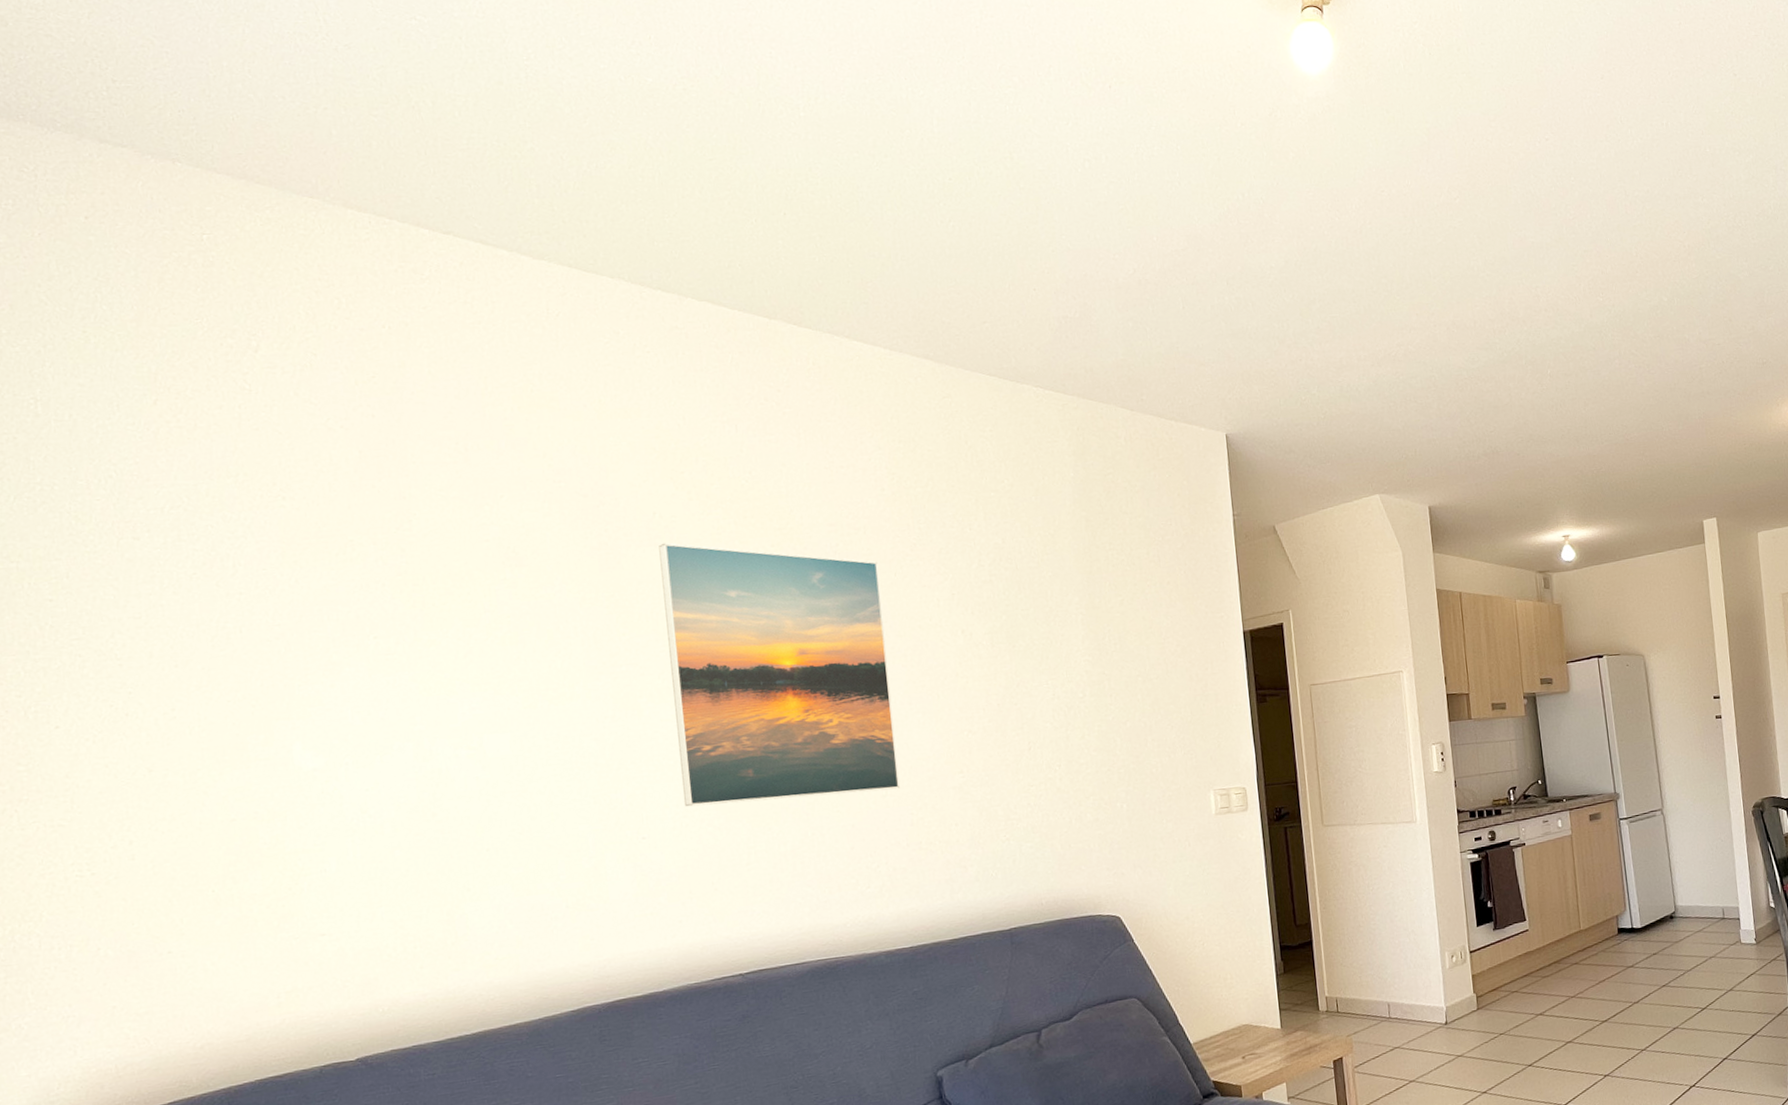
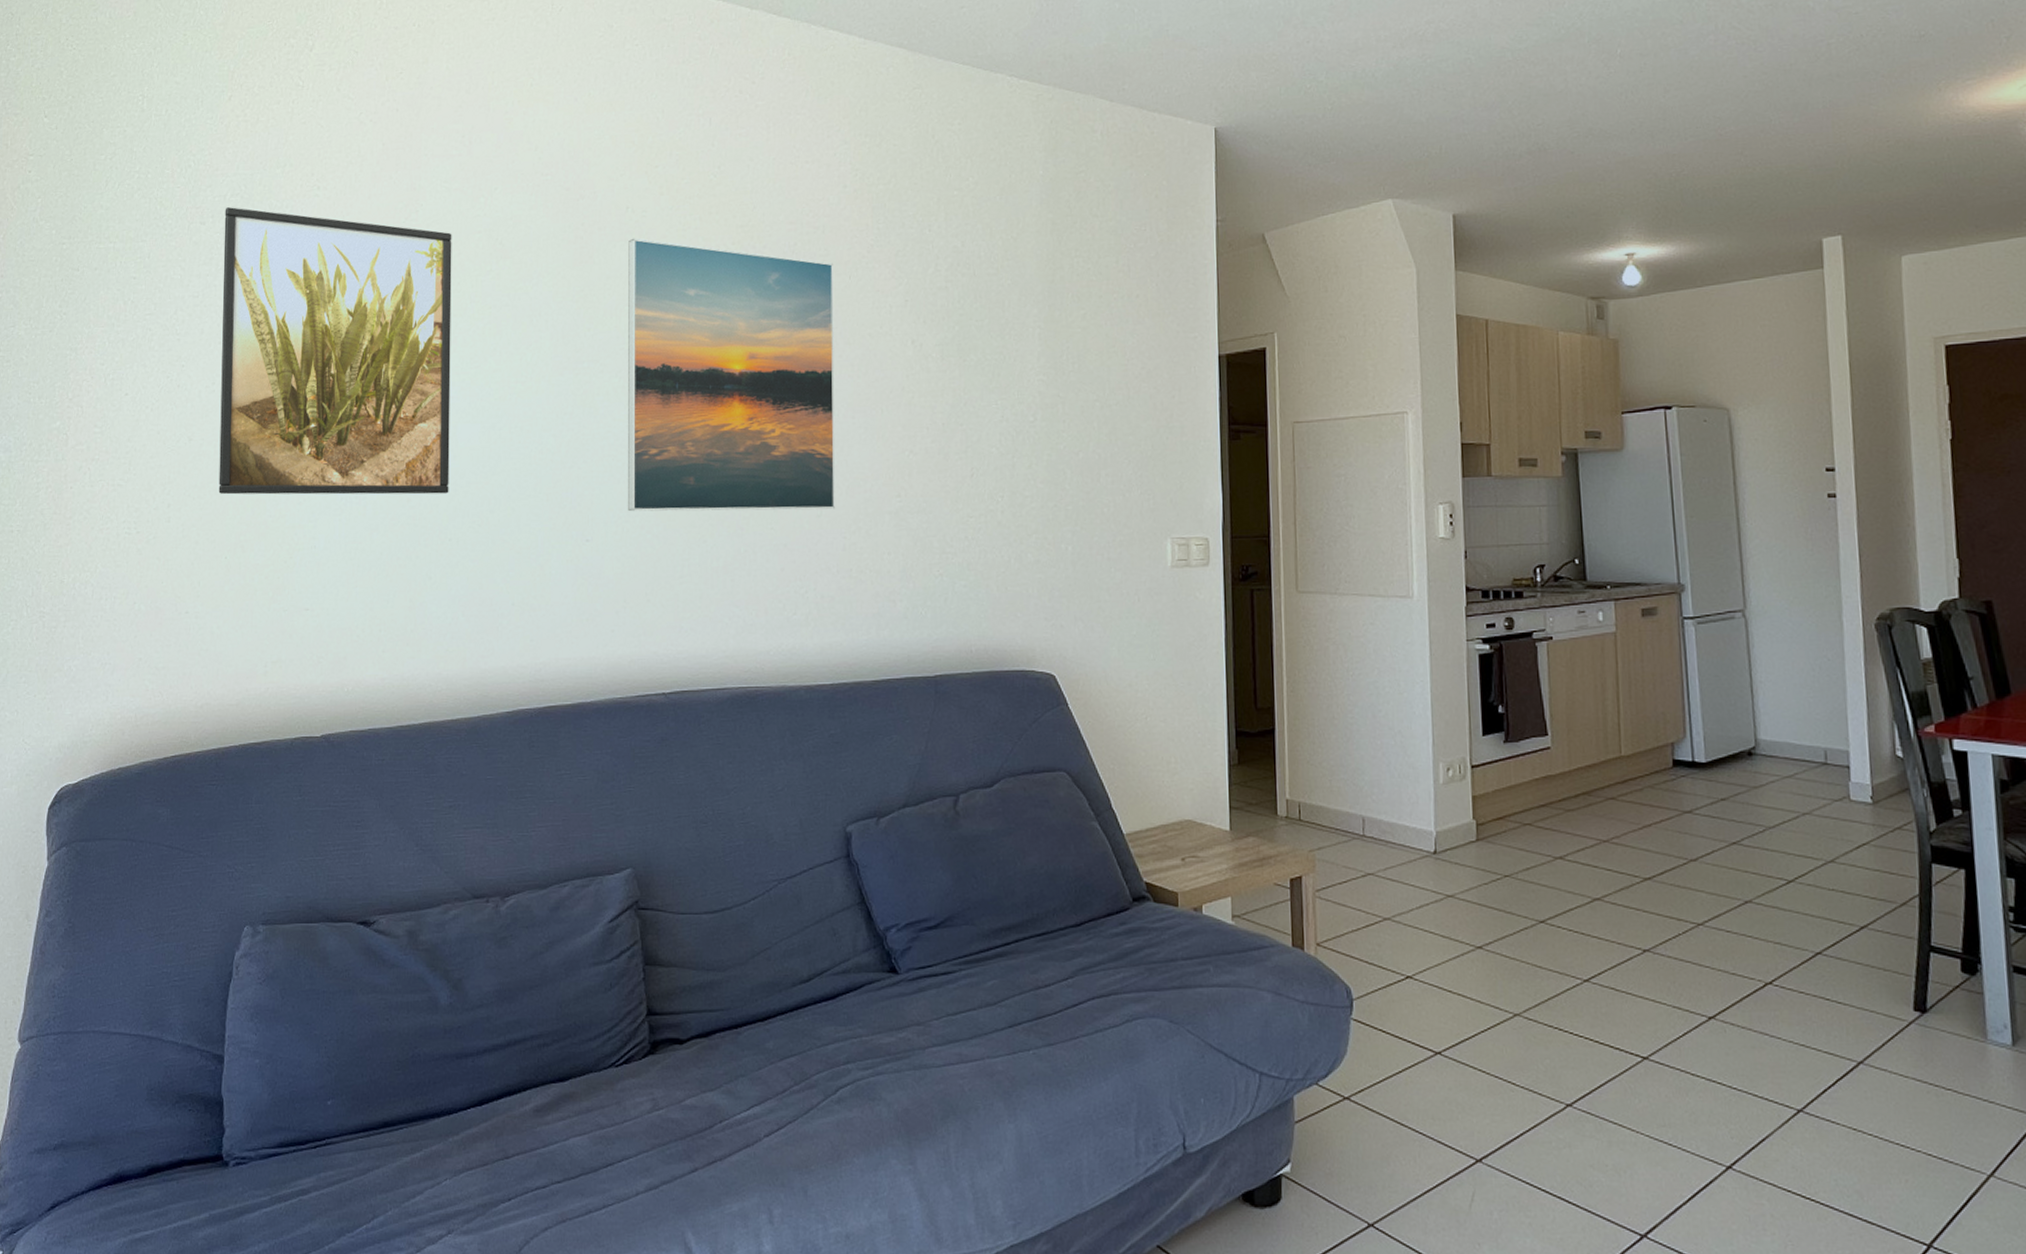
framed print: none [164,520,481,825] -> present [218,207,452,495]

